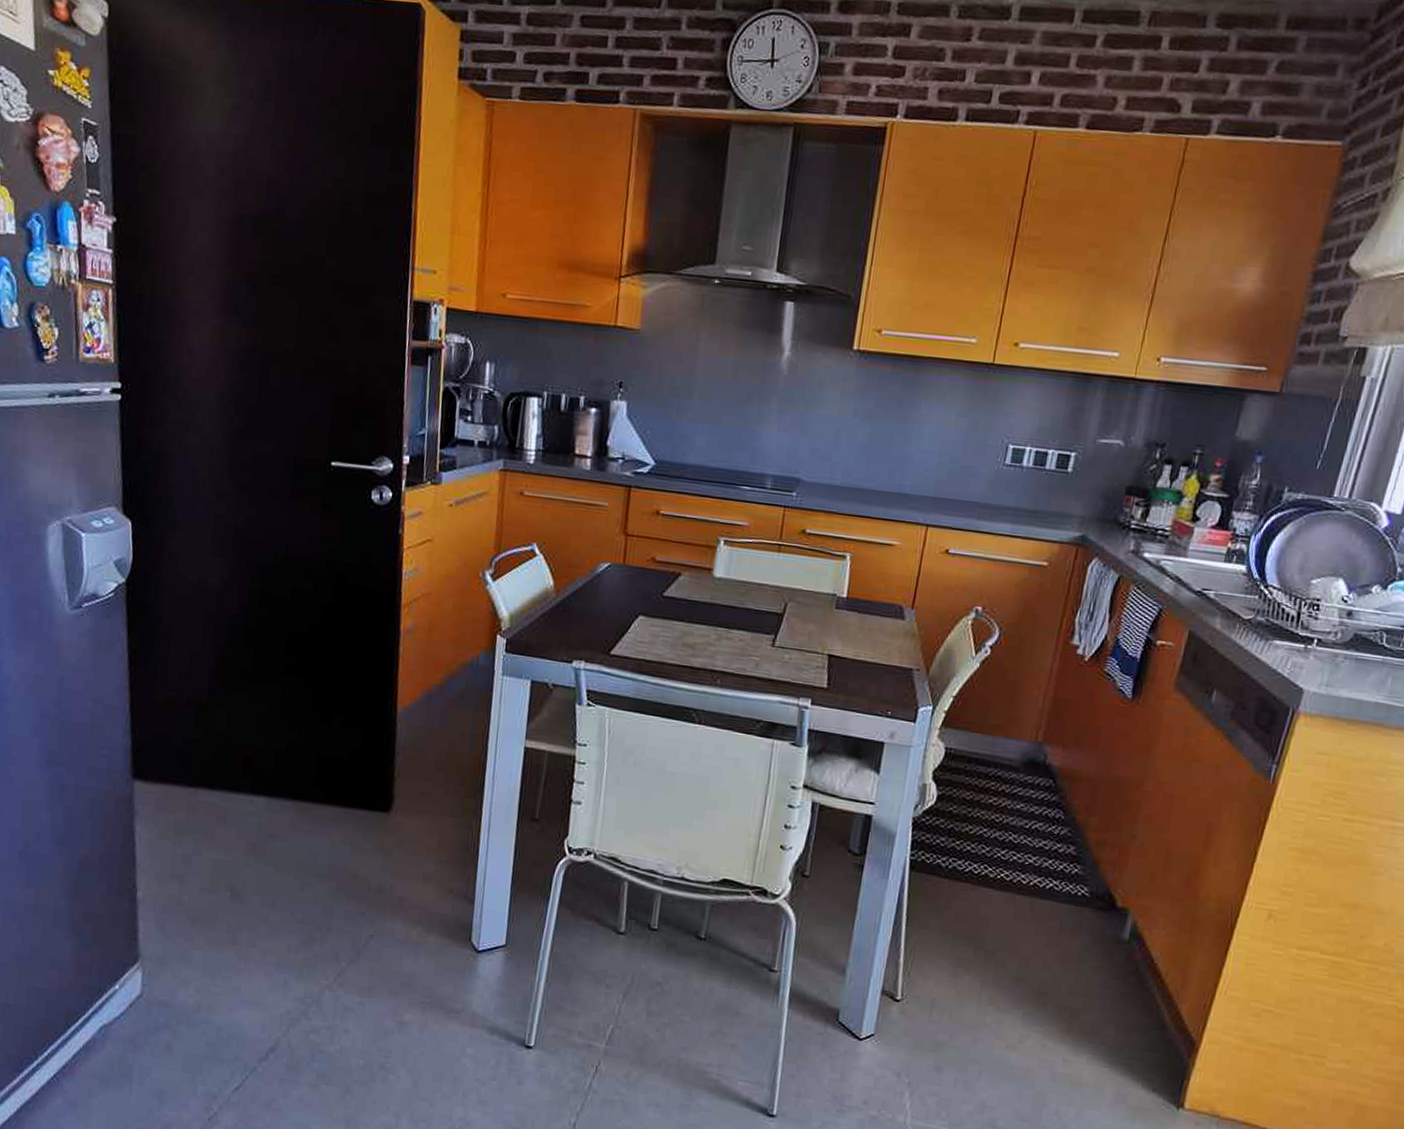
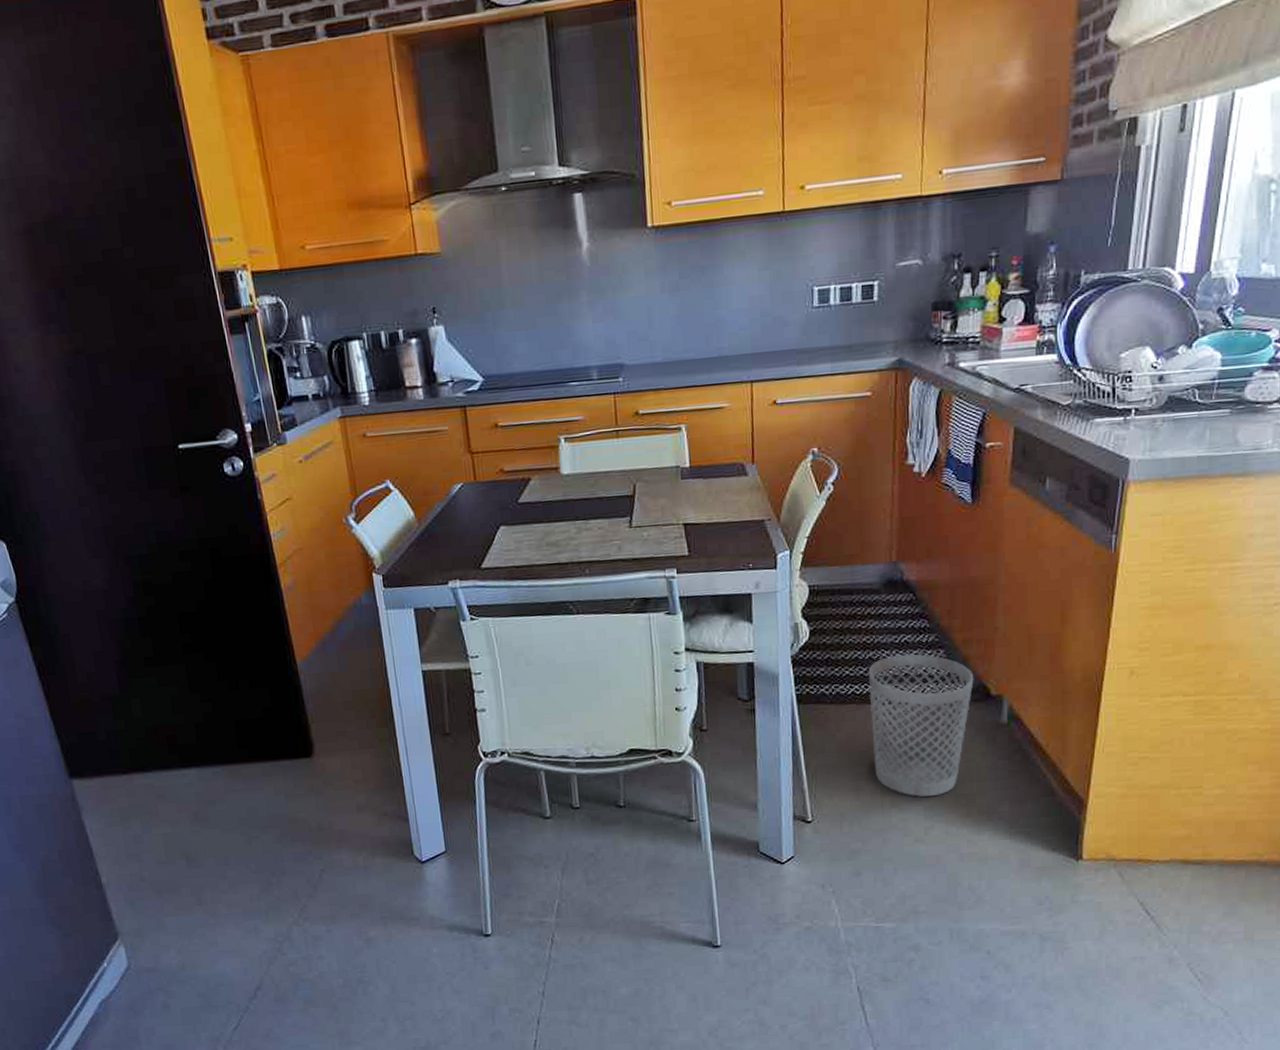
wastebasket: none [978,841,1102,1003] -> present [868,654,974,797]

